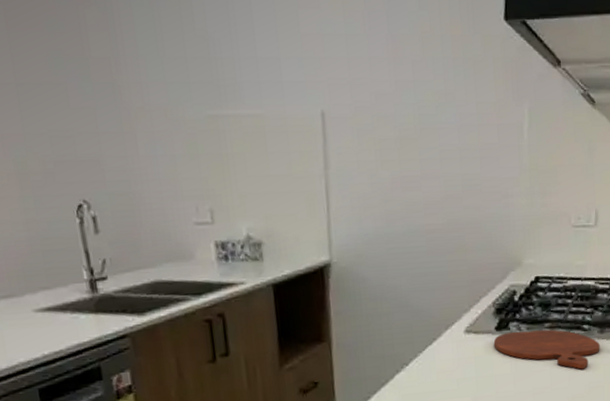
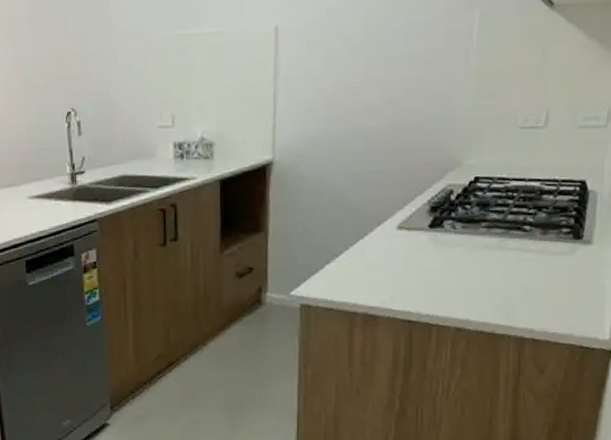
cutting board: present [493,329,600,370] -> none [426,229,542,270]

